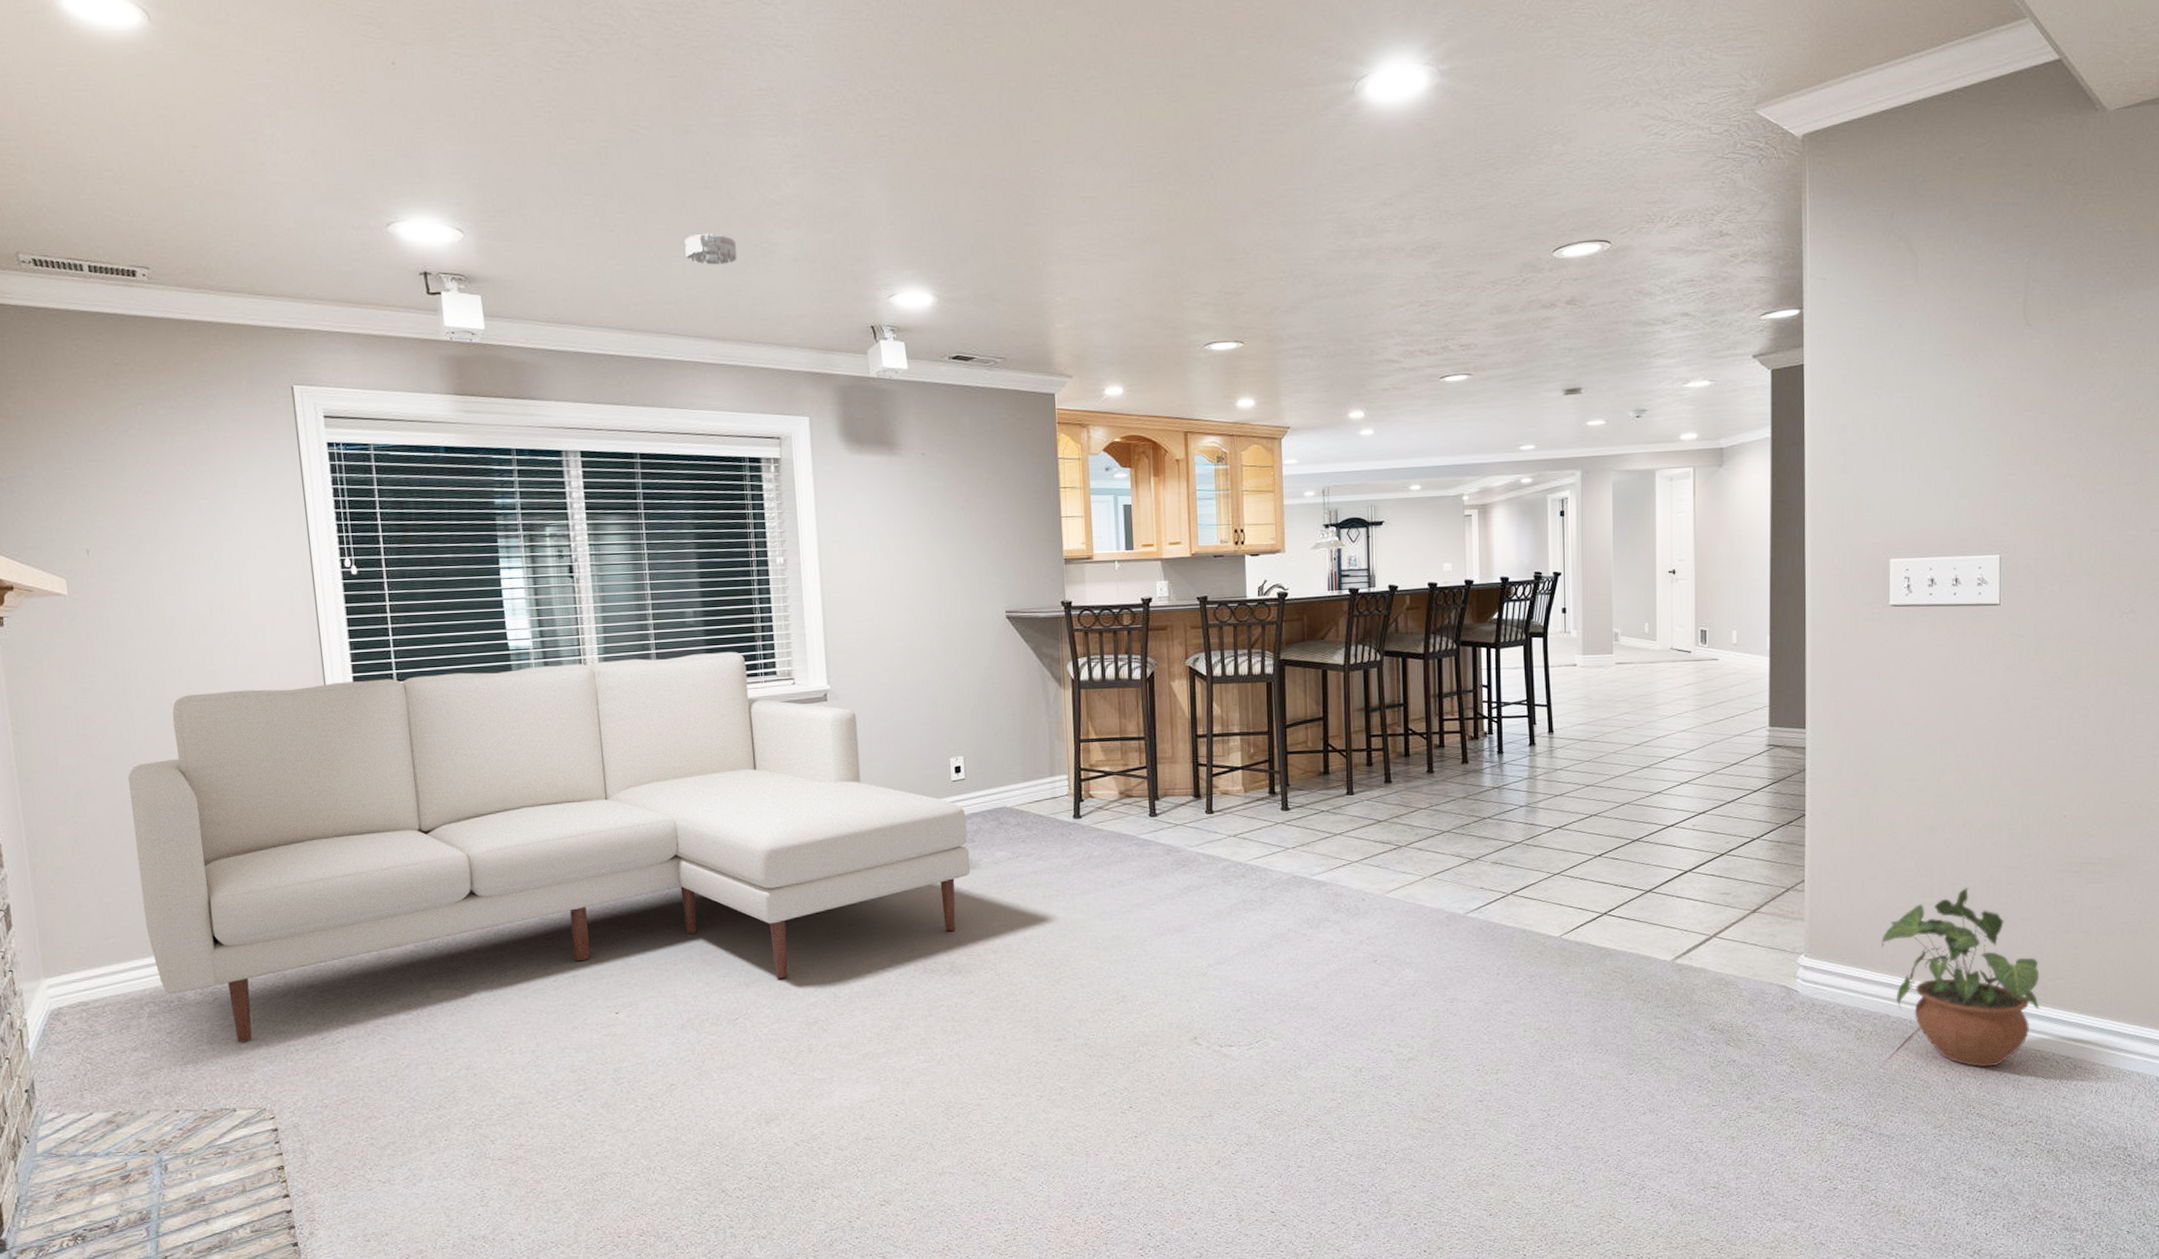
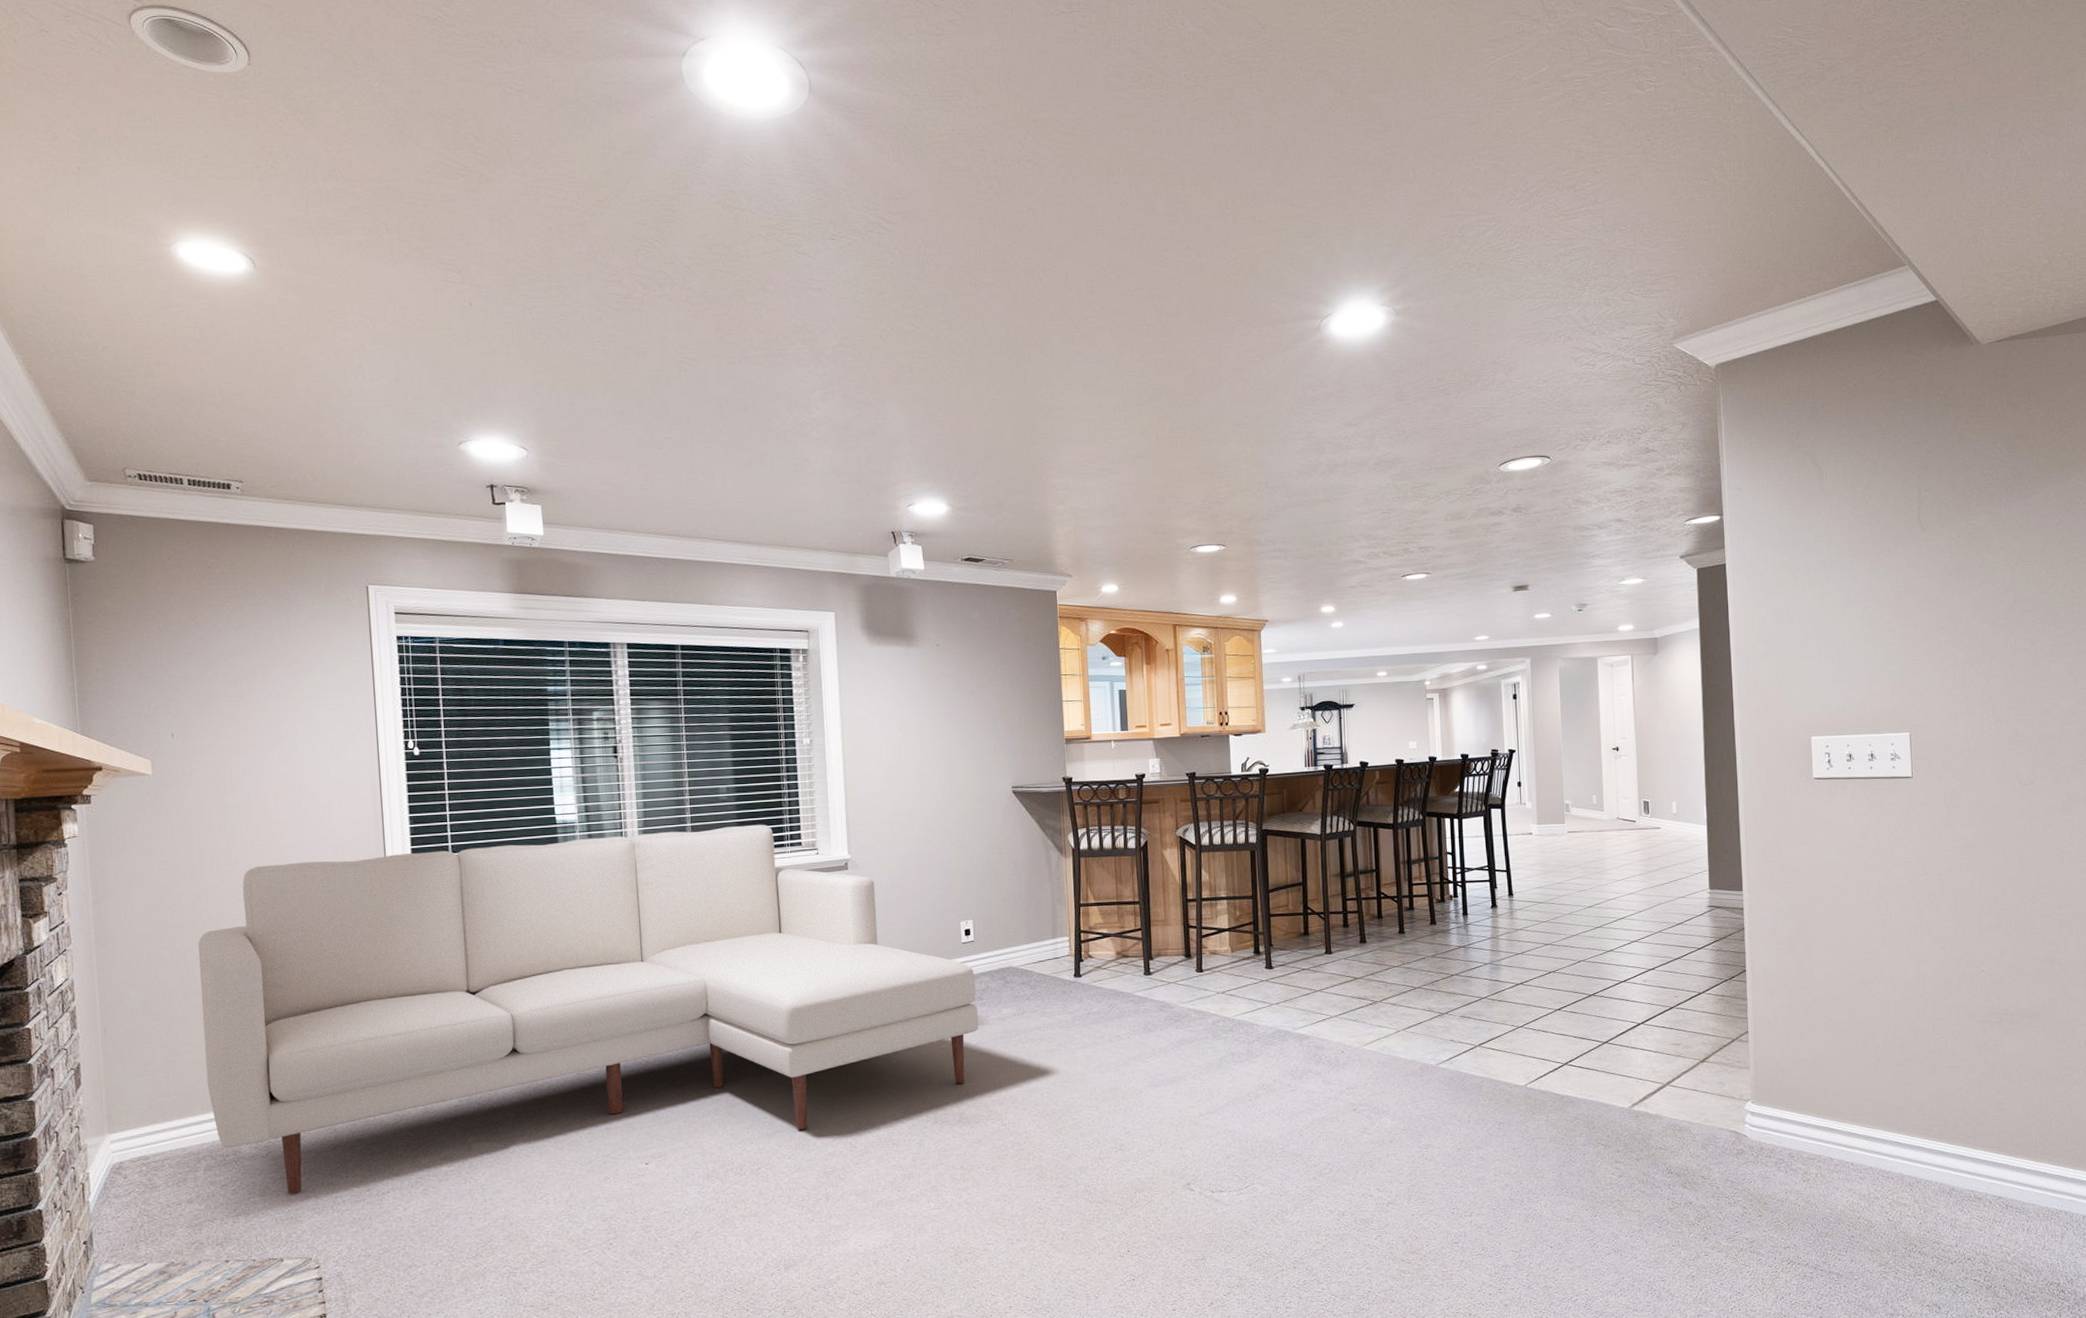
smoke detector: present [685,233,738,265] -> none [726,450,773,478]
potted plant: present [1881,888,2040,1068] -> none [1822,1038,1971,1208]

